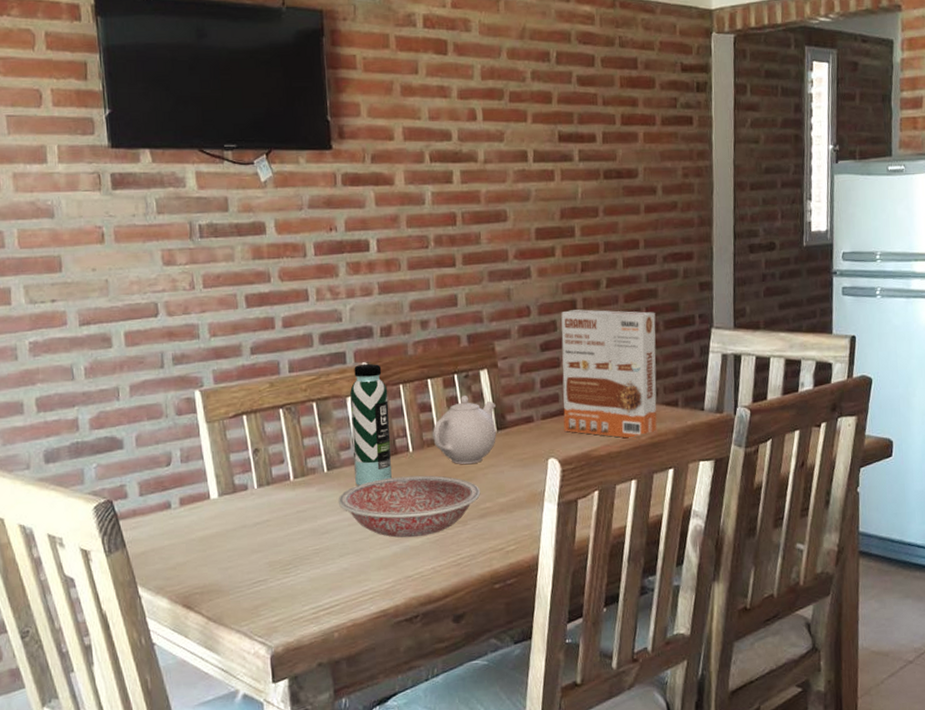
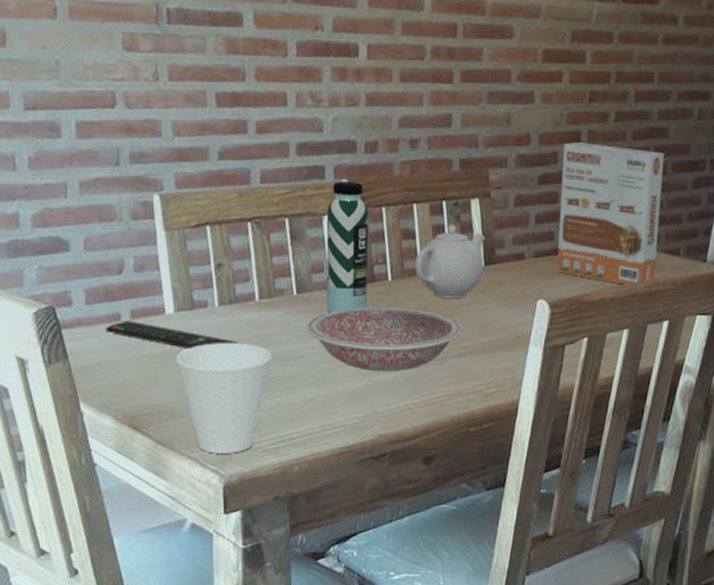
remote control: none [158,507,277,530] -> present [105,321,238,350]
cup: none [221,520,309,627] -> present [175,343,273,454]

